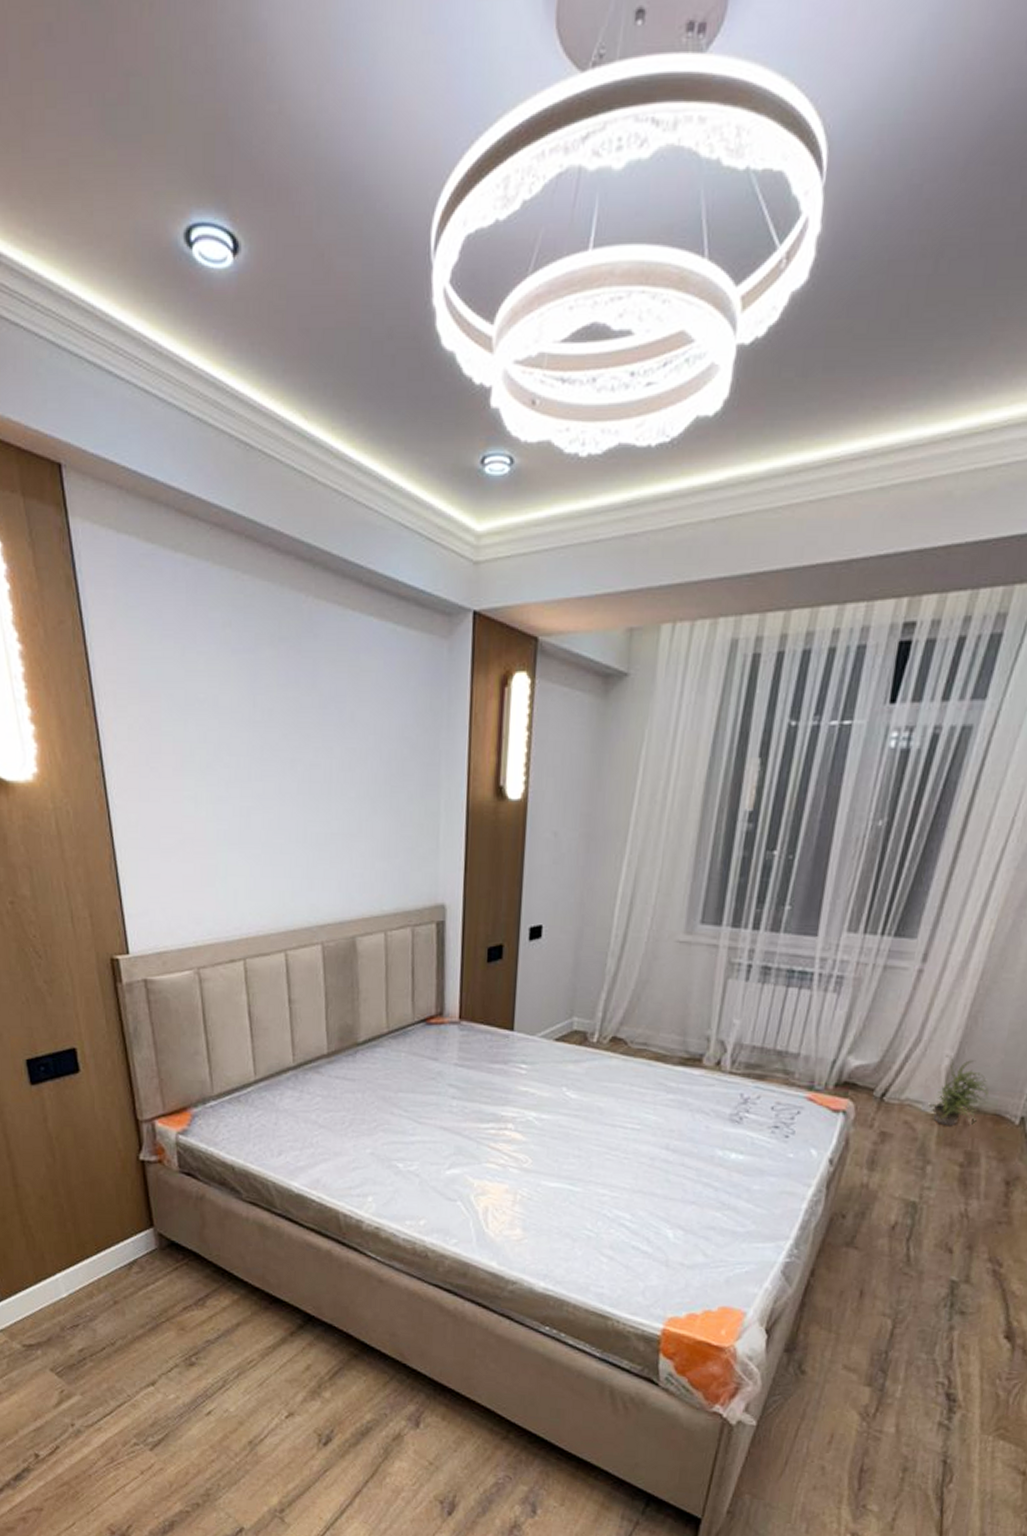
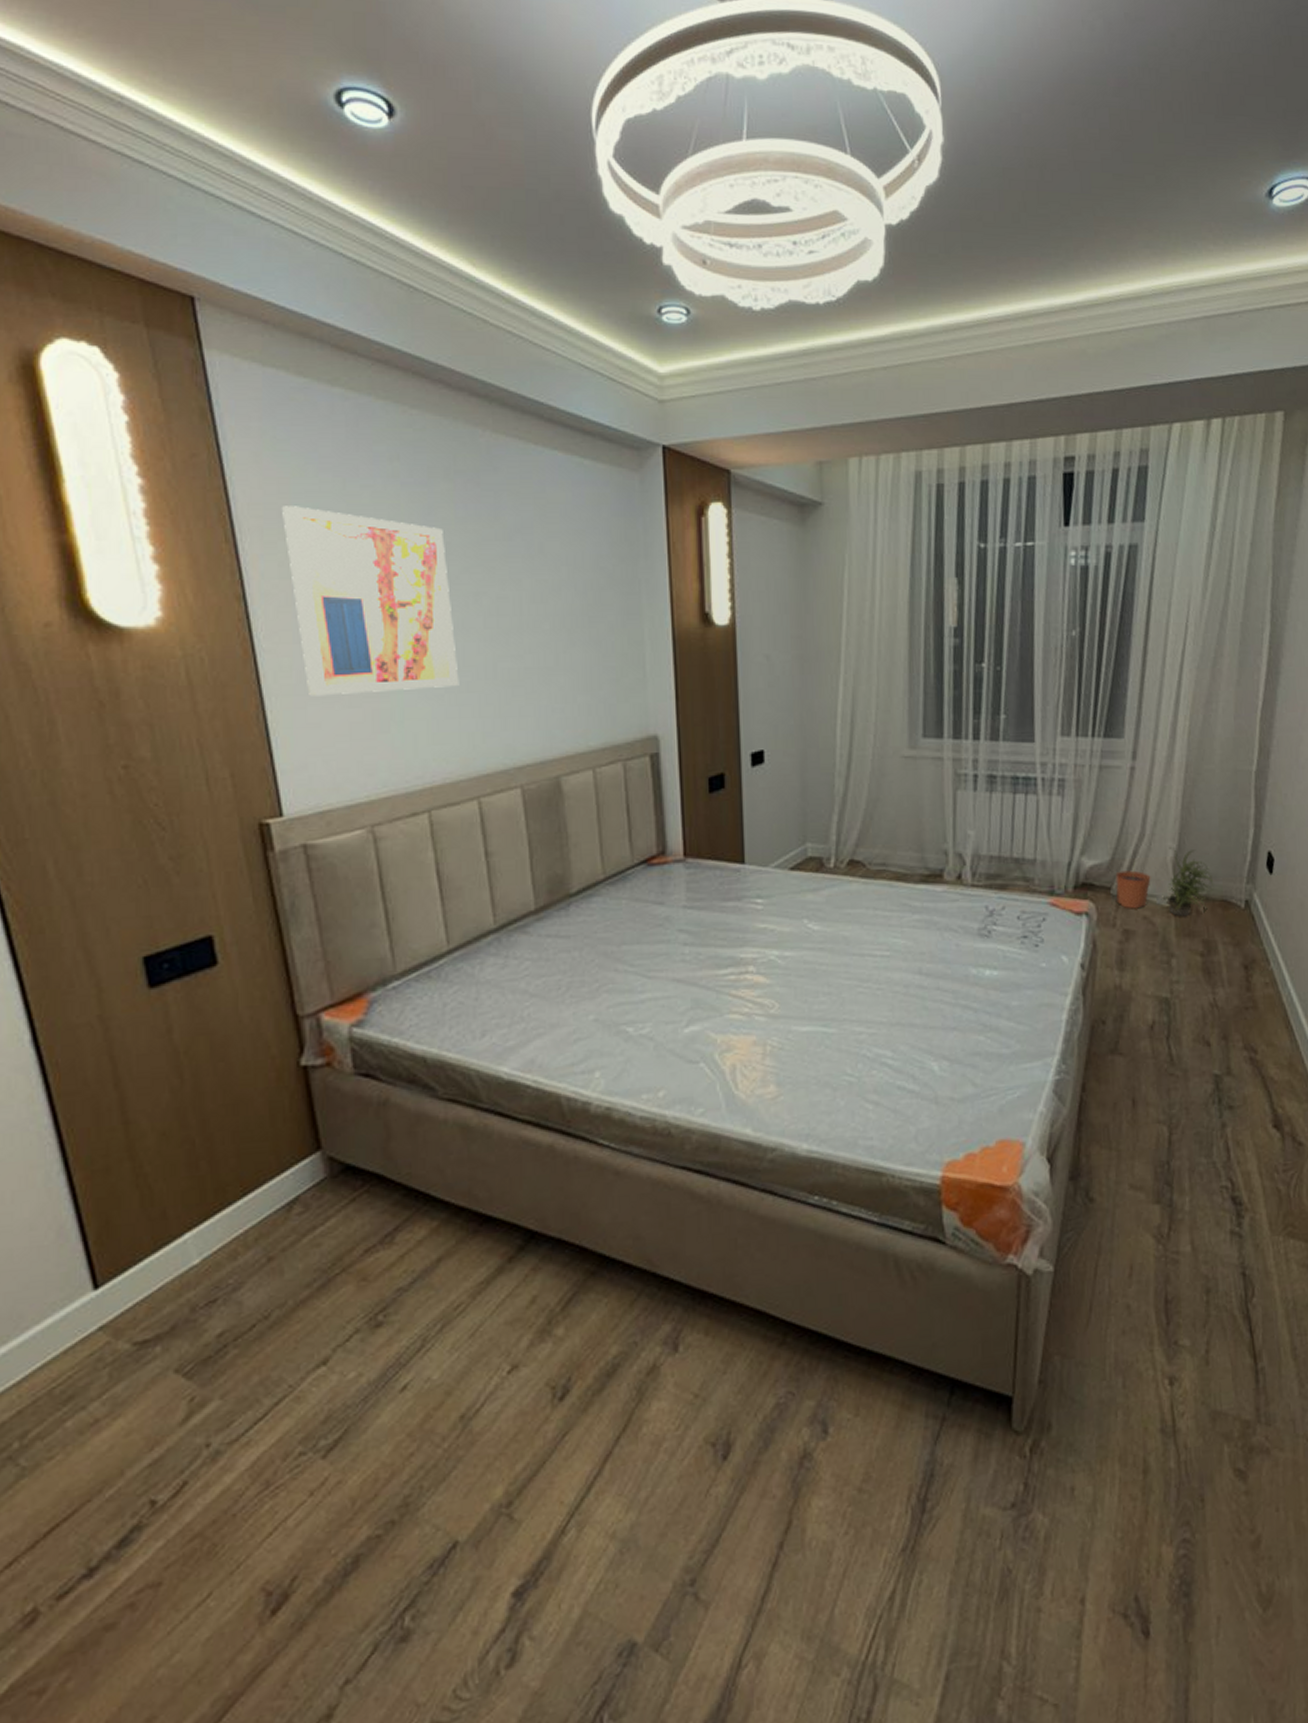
wall art: none [132,671,274,850] -> present [282,506,460,696]
plant pot: none [878,1067,920,1113] -> present [1115,863,1151,909]

